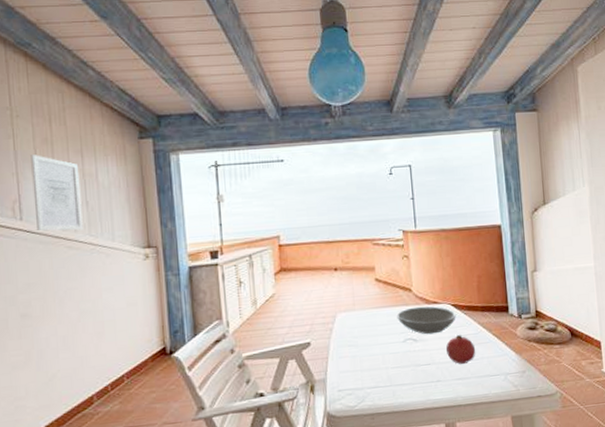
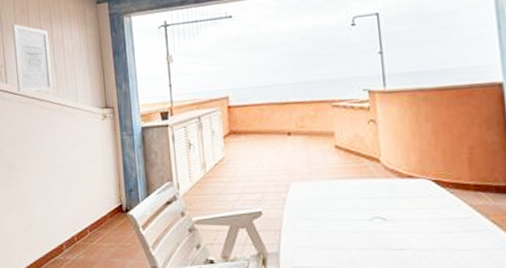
bowl: present [397,306,456,335] -> none [361,180,439,214]
fruit: present [446,335,476,364] -> none [425,218,467,253]

